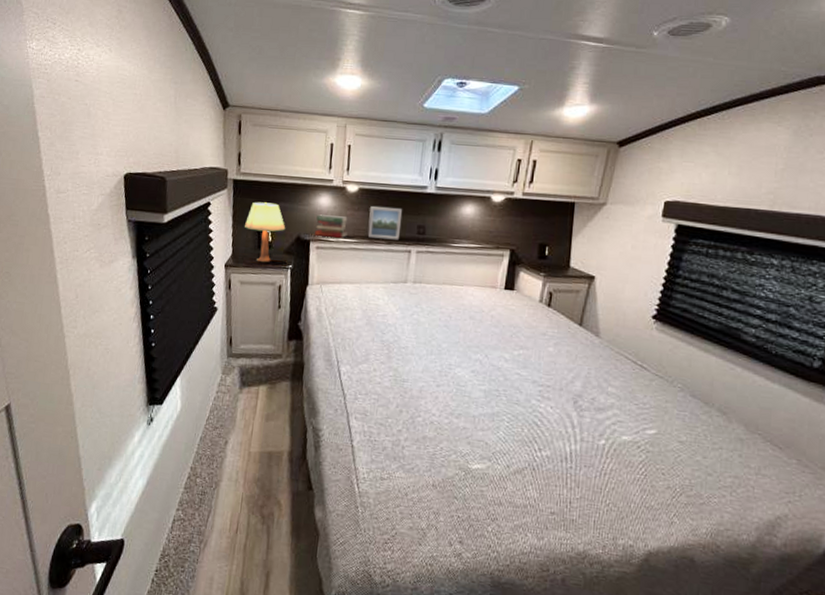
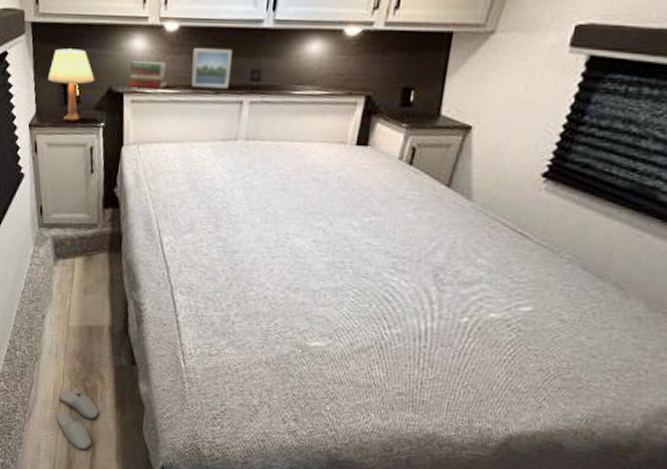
slippers: none [232,517,275,581] -> present [56,390,99,450]

